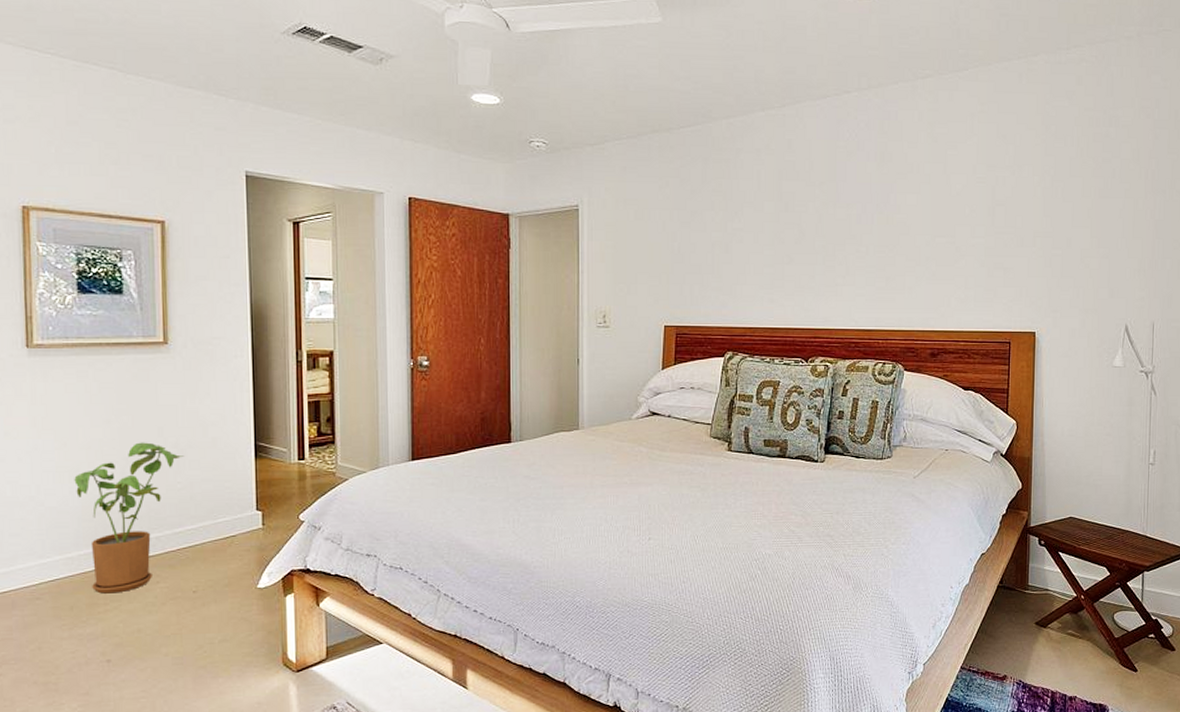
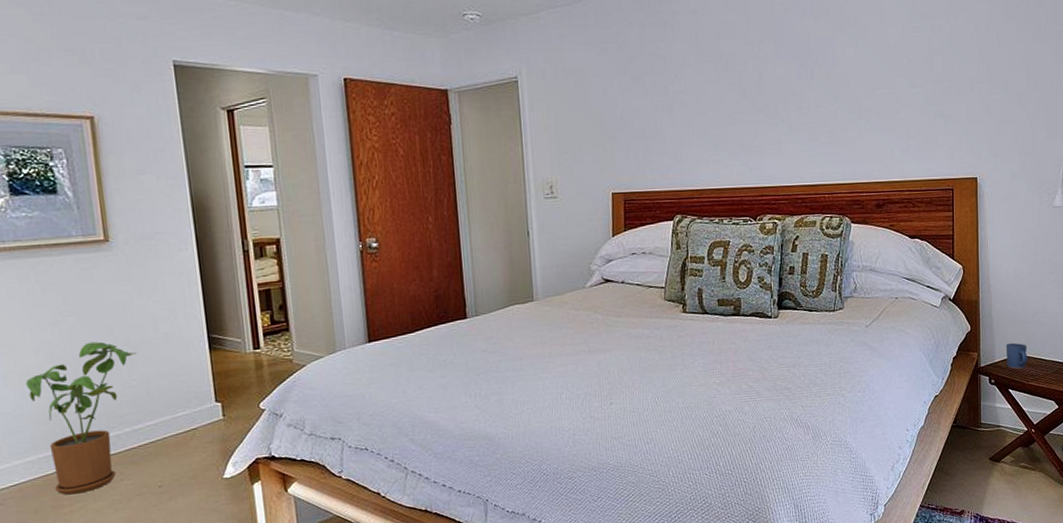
mug: none [1057,504,1080,533] -> present [1005,342,1028,370]

